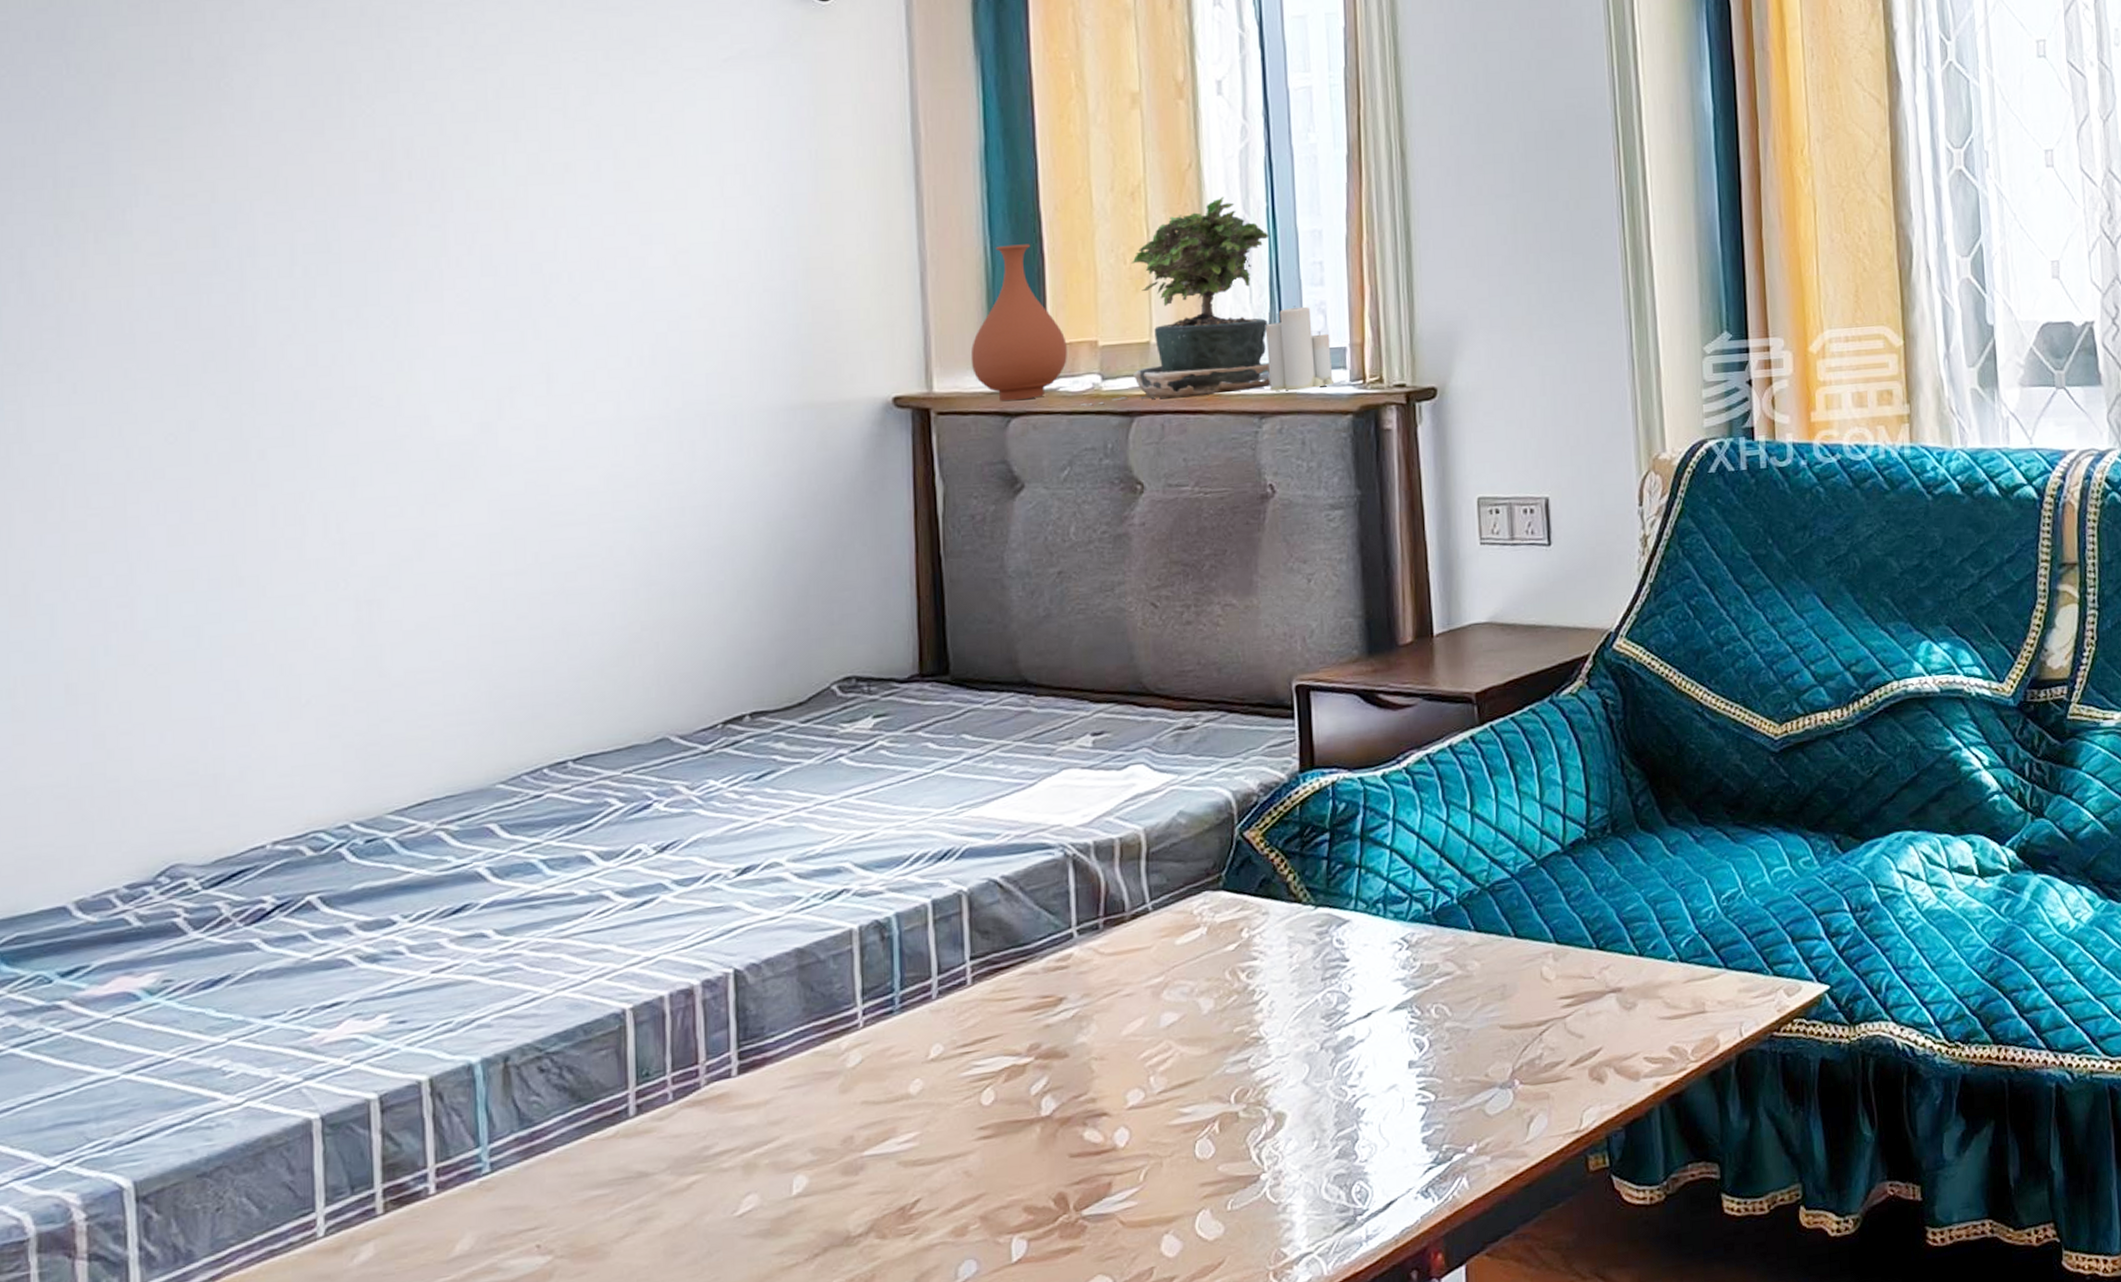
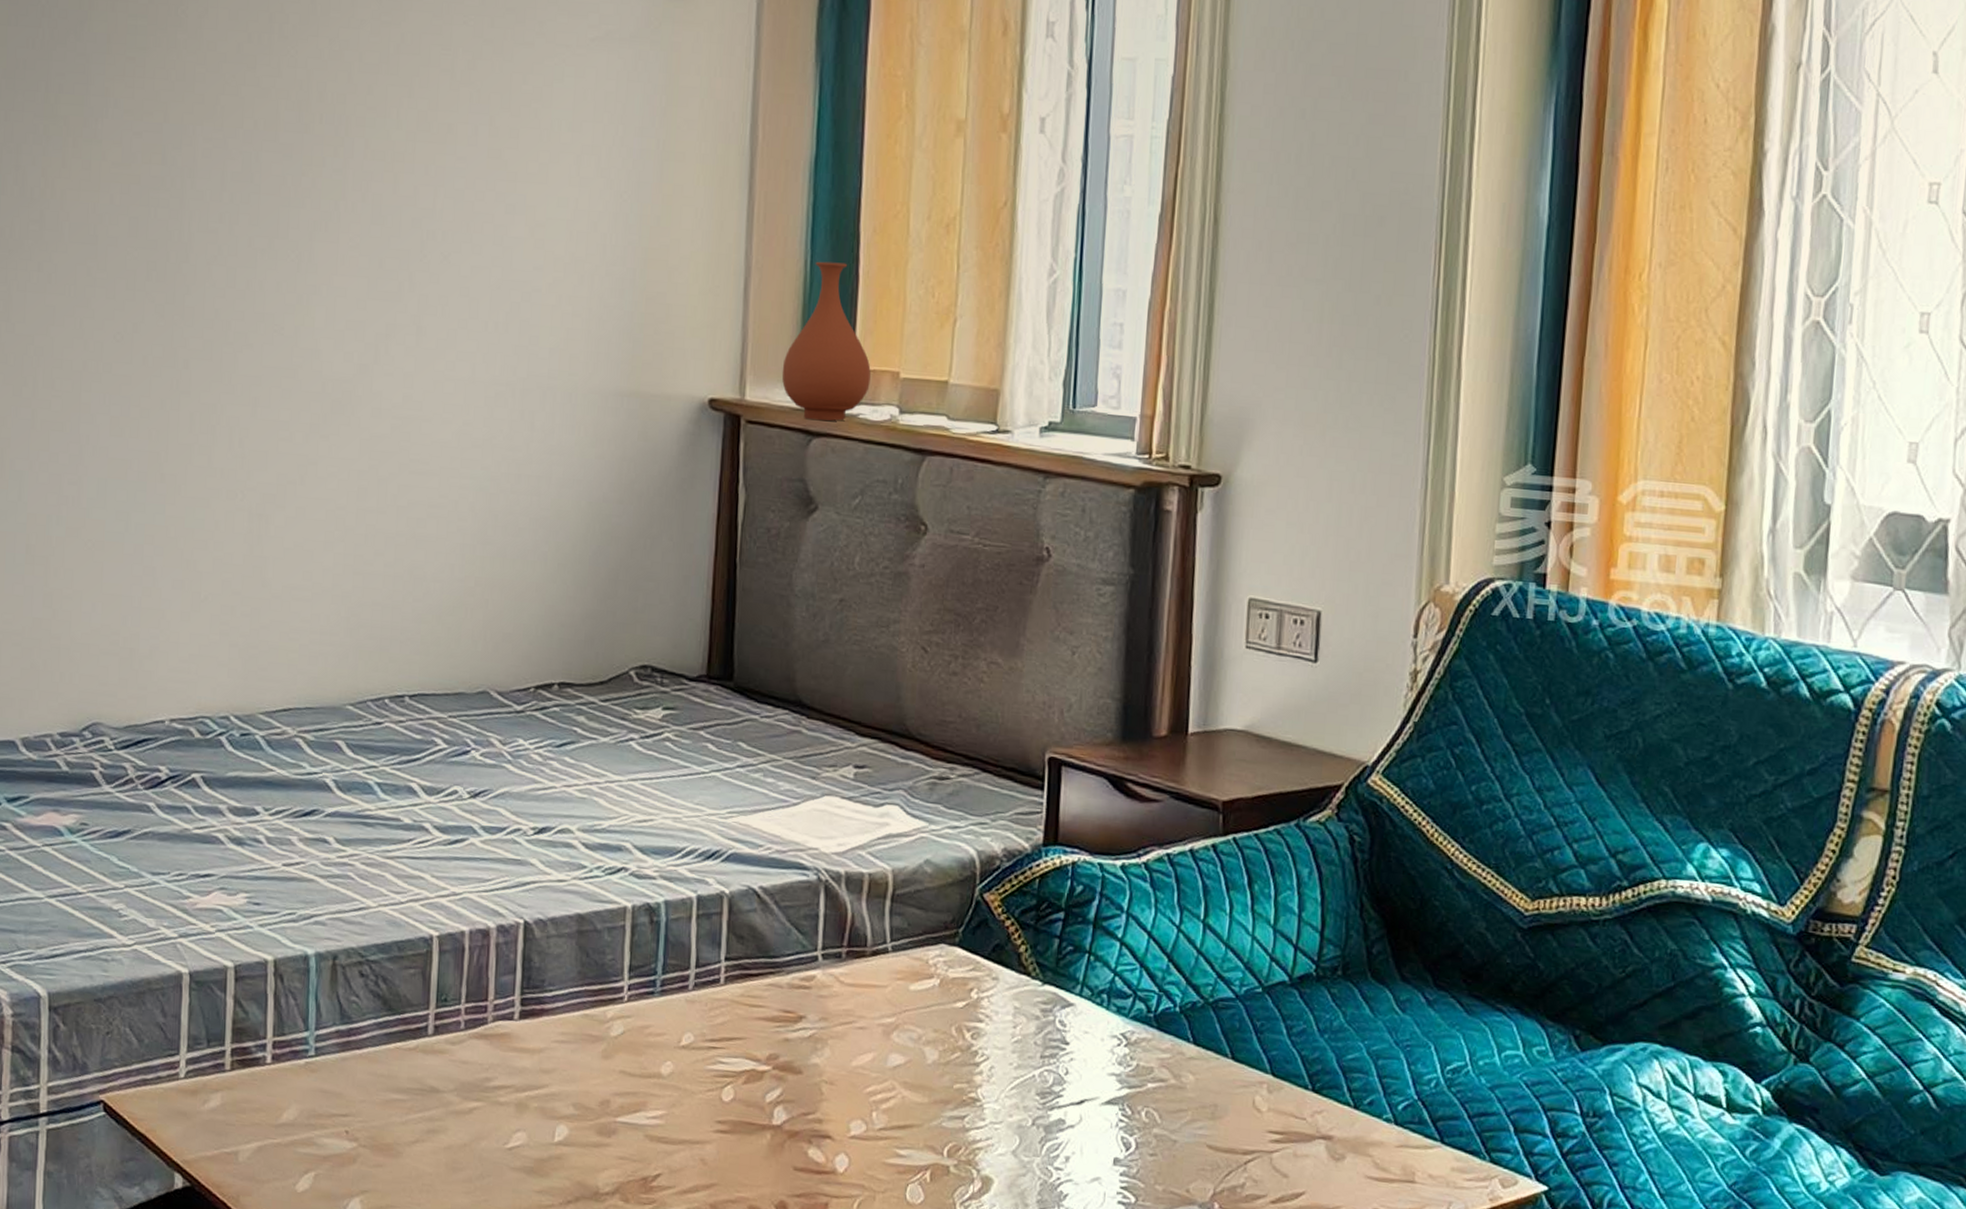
potted plant: present [1080,196,1271,407] -> none [877,241,1074,447]
candle: present [1265,306,1334,391] -> none [1057,366,1122,456]

